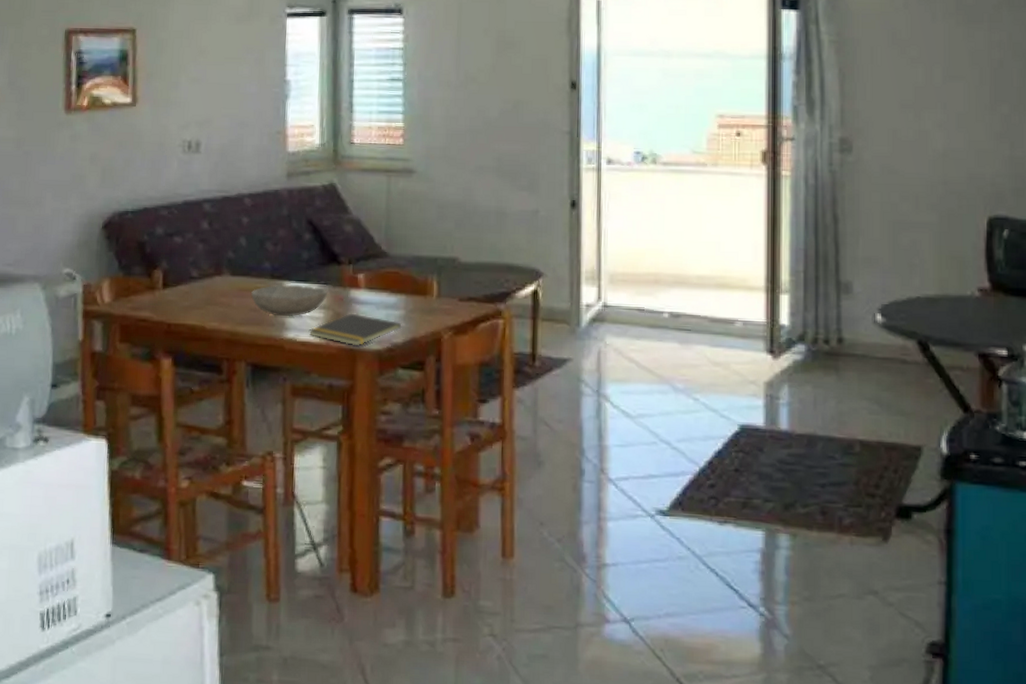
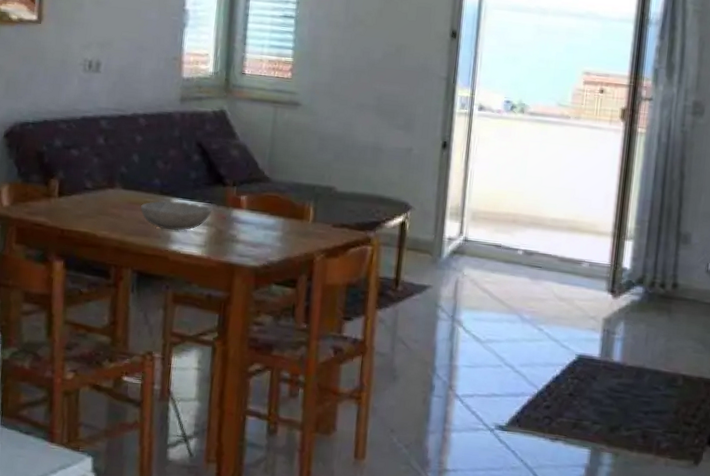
notepad: present [308,313,402,346] -> none [192,231,279,262]

